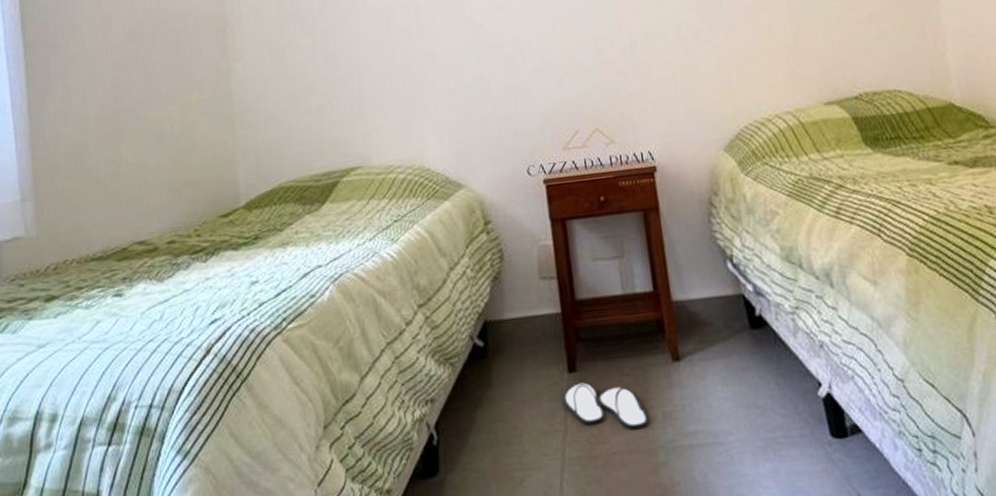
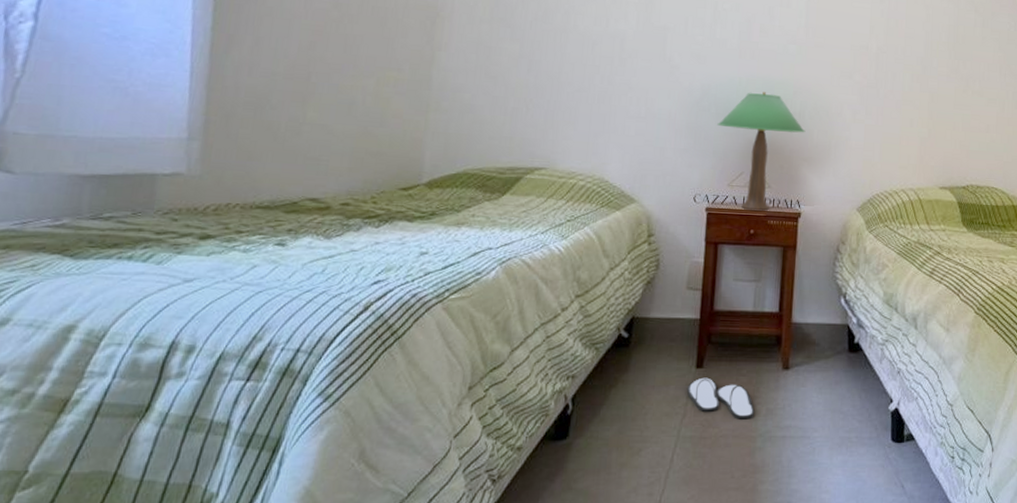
table lamp: none [537,31,642,175] -> present [717,92,806,212]

